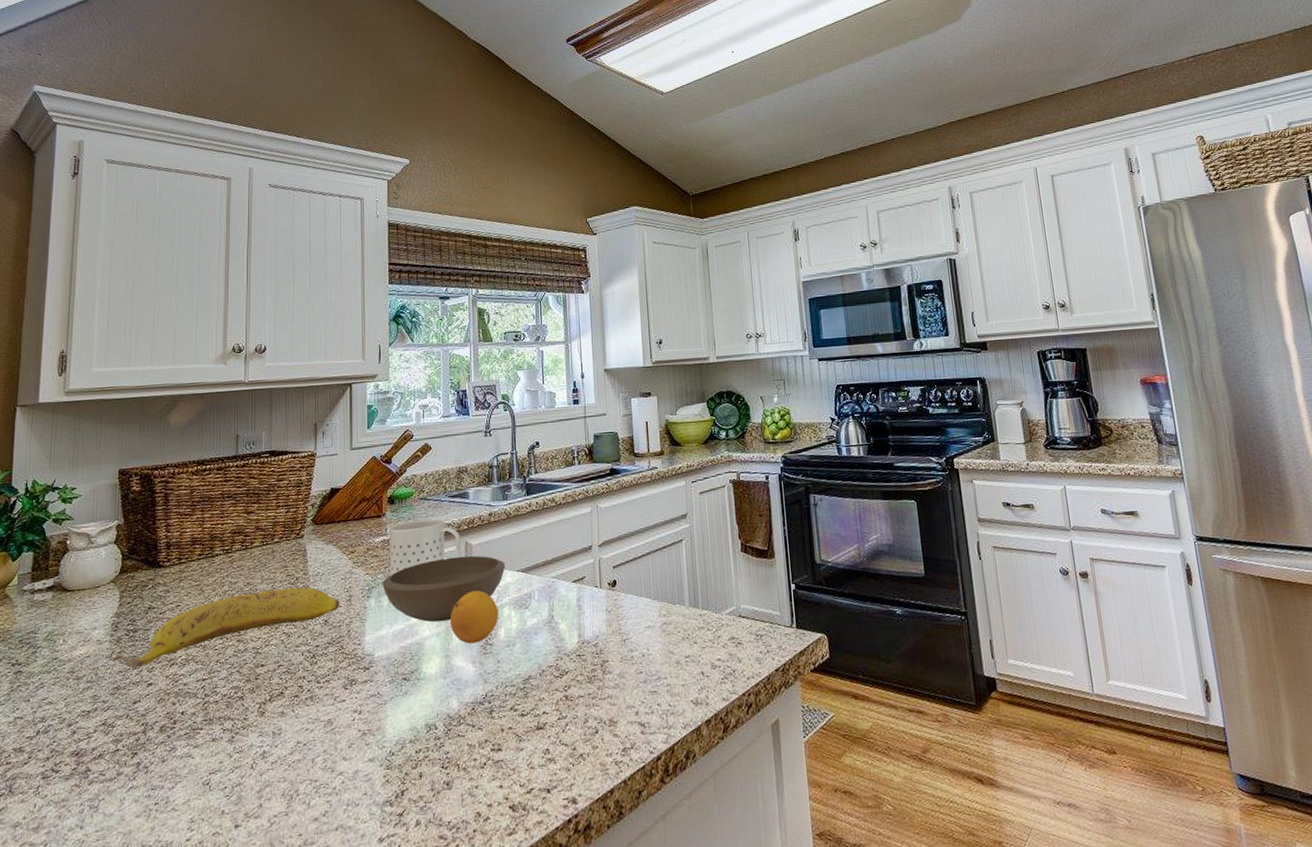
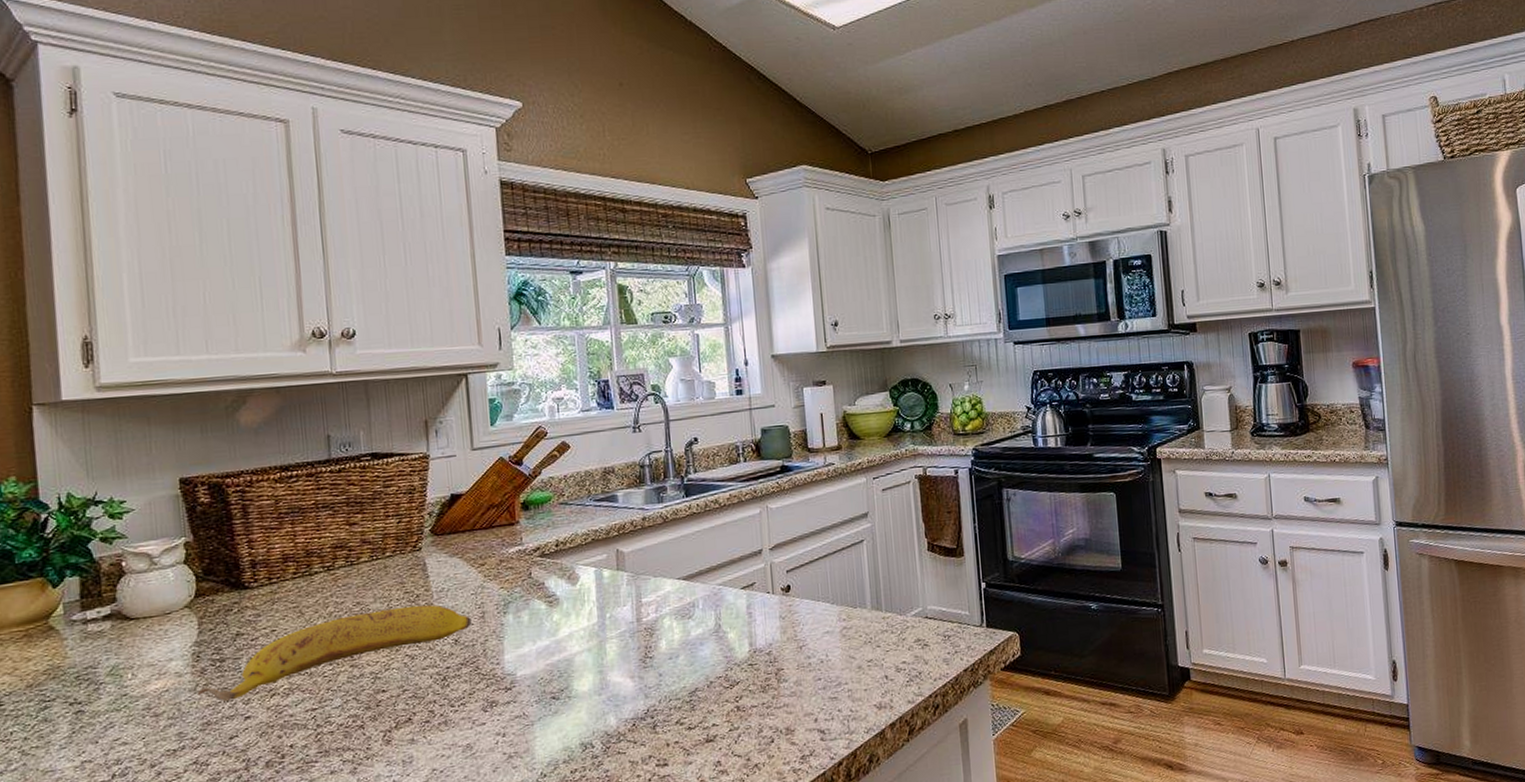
bowl: present [382,555,505,622] -> none [520,564,664,637]
mug: present [388,518,461,577] -> none [525,525,612,590]
fruit: present [450,590,499,644] -> none [603,601,659,658]

